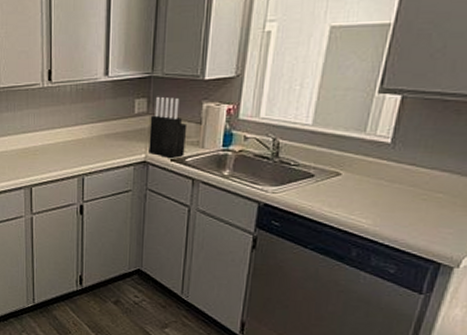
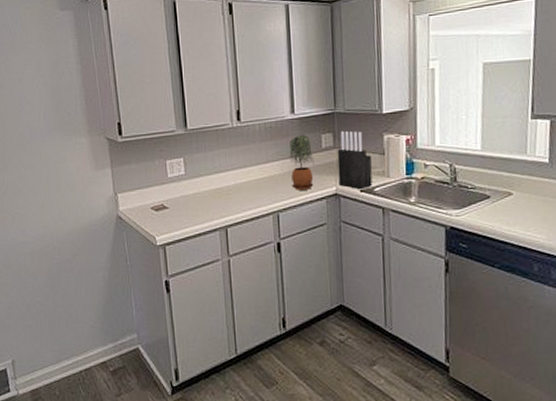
potted plant: none [98,98,125,155] -> present [289,134,314,190]

